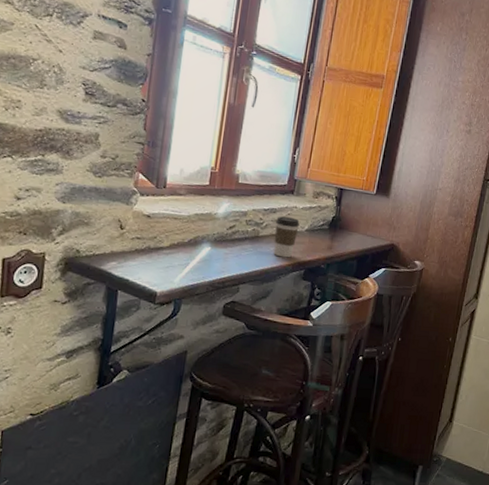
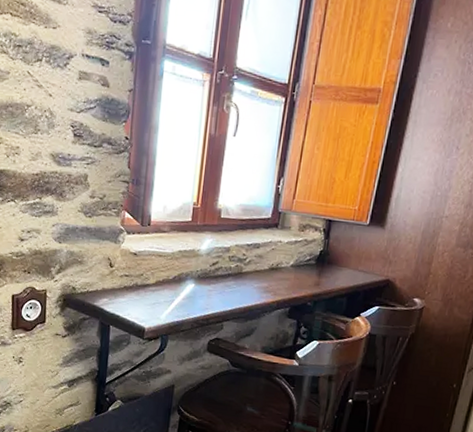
coffee cup: present [273,216,300,258] -> none [257,251,285,295]

